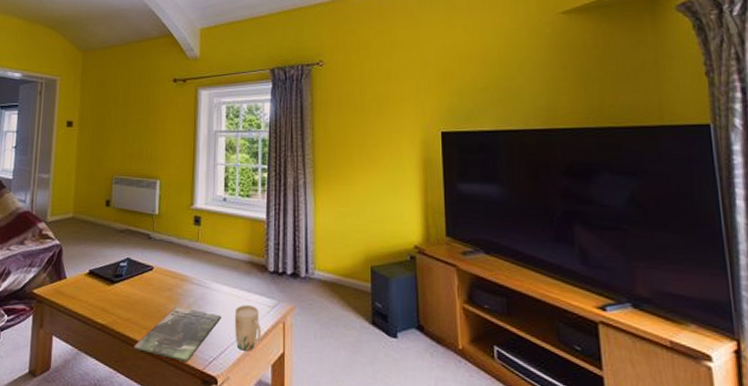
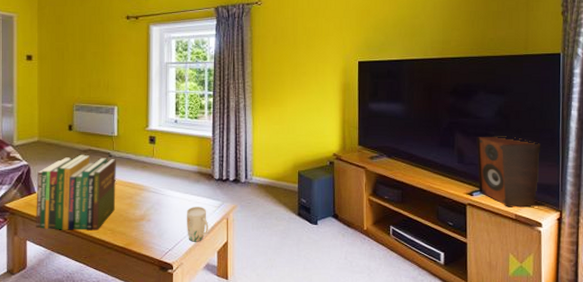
books: none [64,234,156,329] -> present [36,154,116,231]
magazine: present [133,307,221,363] -> none [100,211,175,255]
speaker: none [603,230,714,333] -> present [476,136,546,208]

